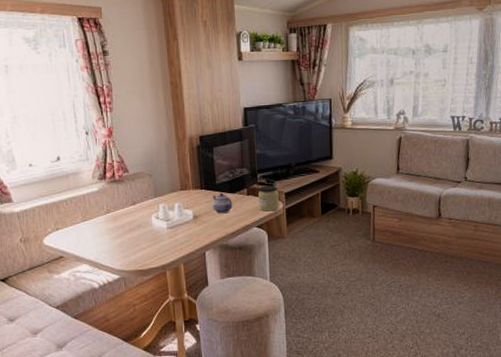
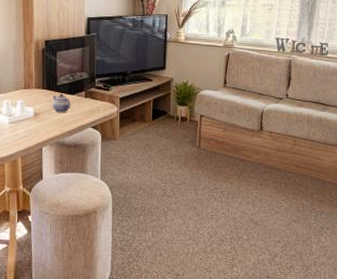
jar: present [258,185,279,212] -> none [95,89,114,114]

